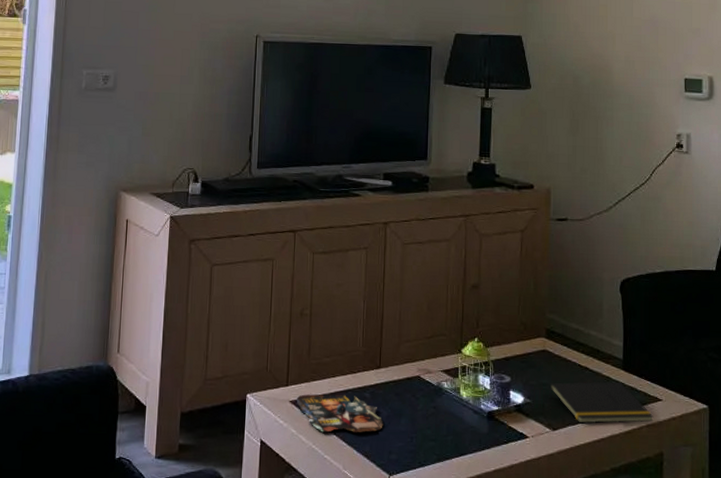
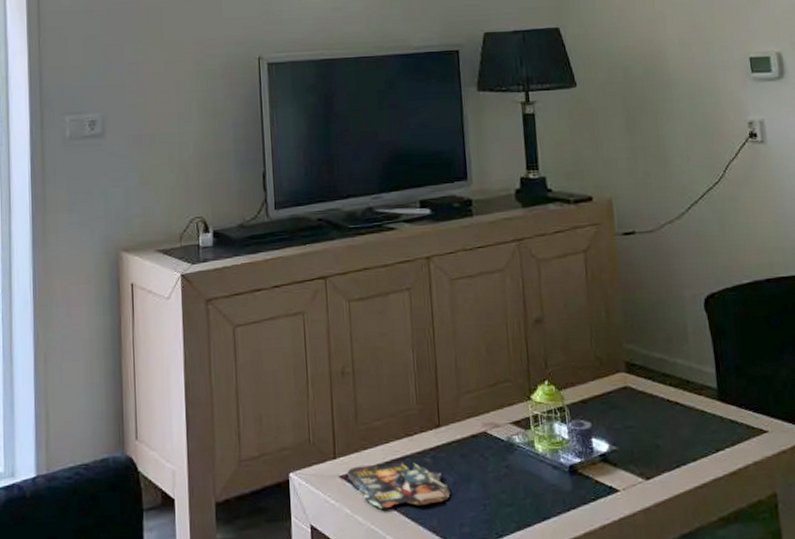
notepad: present [548,381,654,424] -> none [636,415,761,469]

